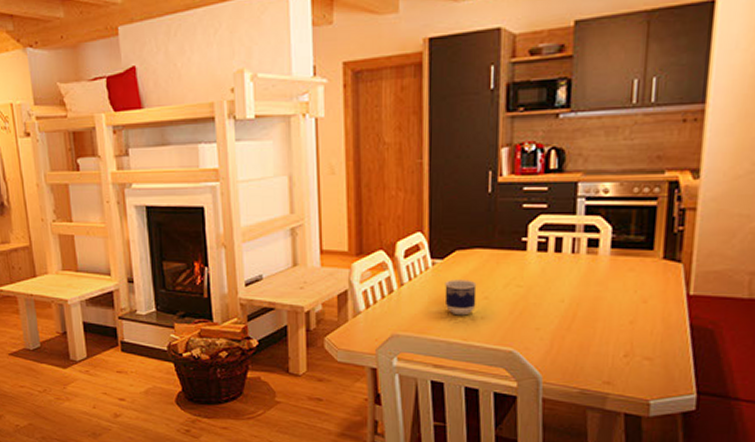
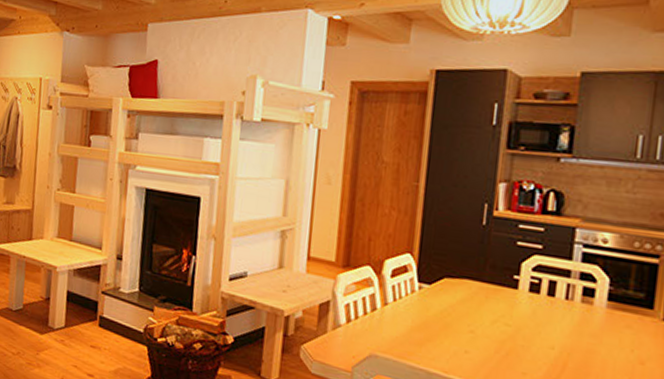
cup: present [444,280,477,316] -> none [428,307,463,347]

